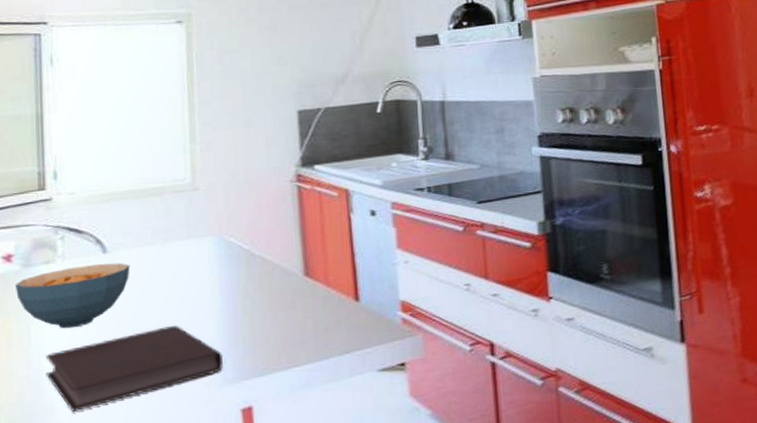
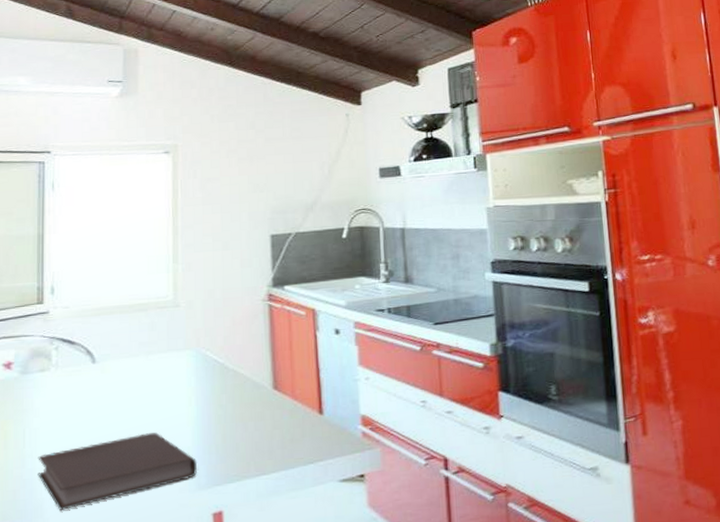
cereal bowl: present [14,262,130,329] -> none [13,372,116,433]

